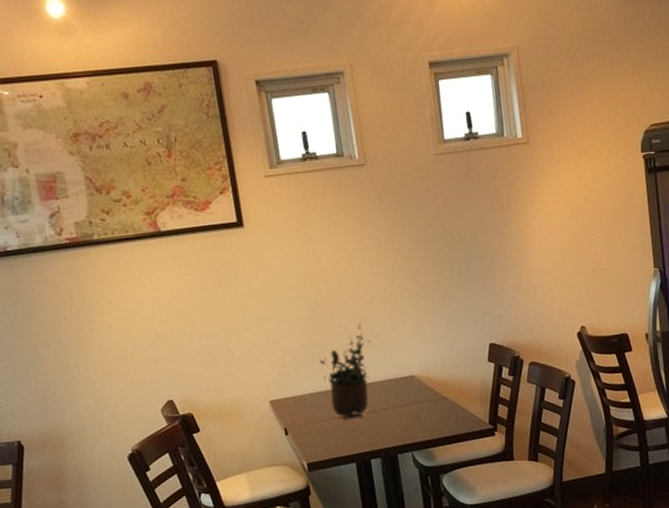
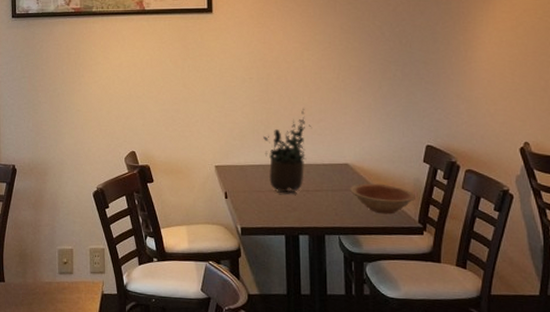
bowl: none [417,390,485,423] -> present [349,183,417,215]

